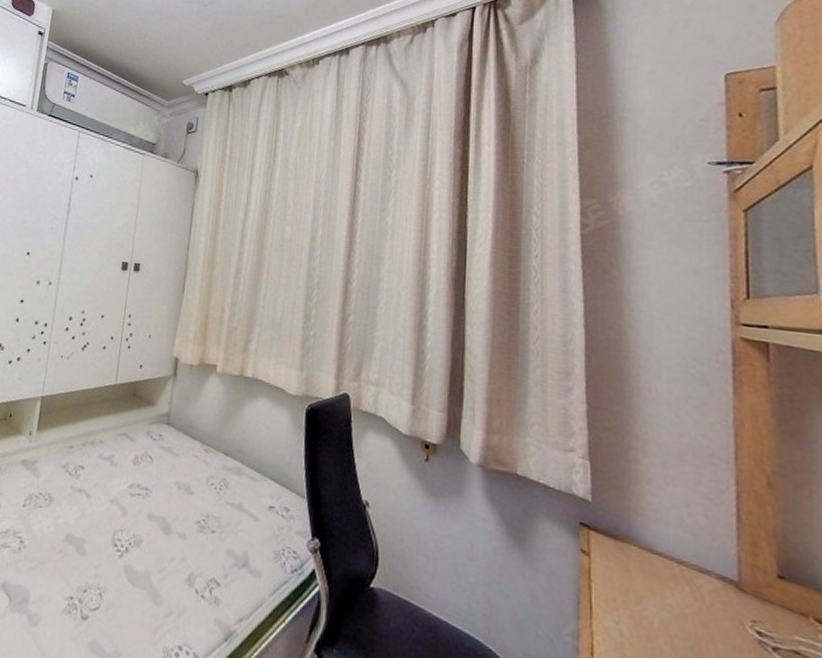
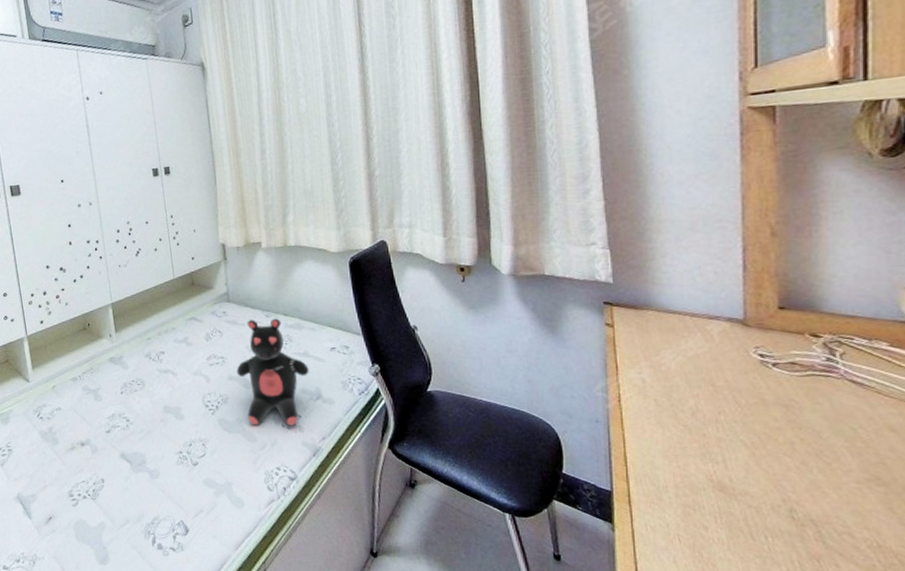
stuffed animal: none [158,451,240,595] -> present [236,318,309,426]

